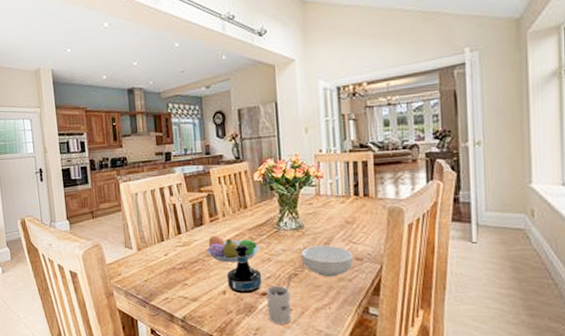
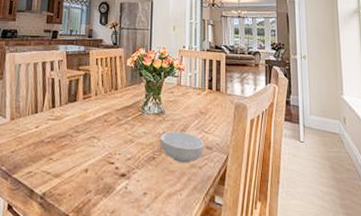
fruit bowl: present [206,235,260,263] -> none [76,112,124,141]
tequila bottle: present [226,244,262,294] -> none [90,123,123,174]
mug: present [267,274,292,325] -> none [125,157,150,209]

